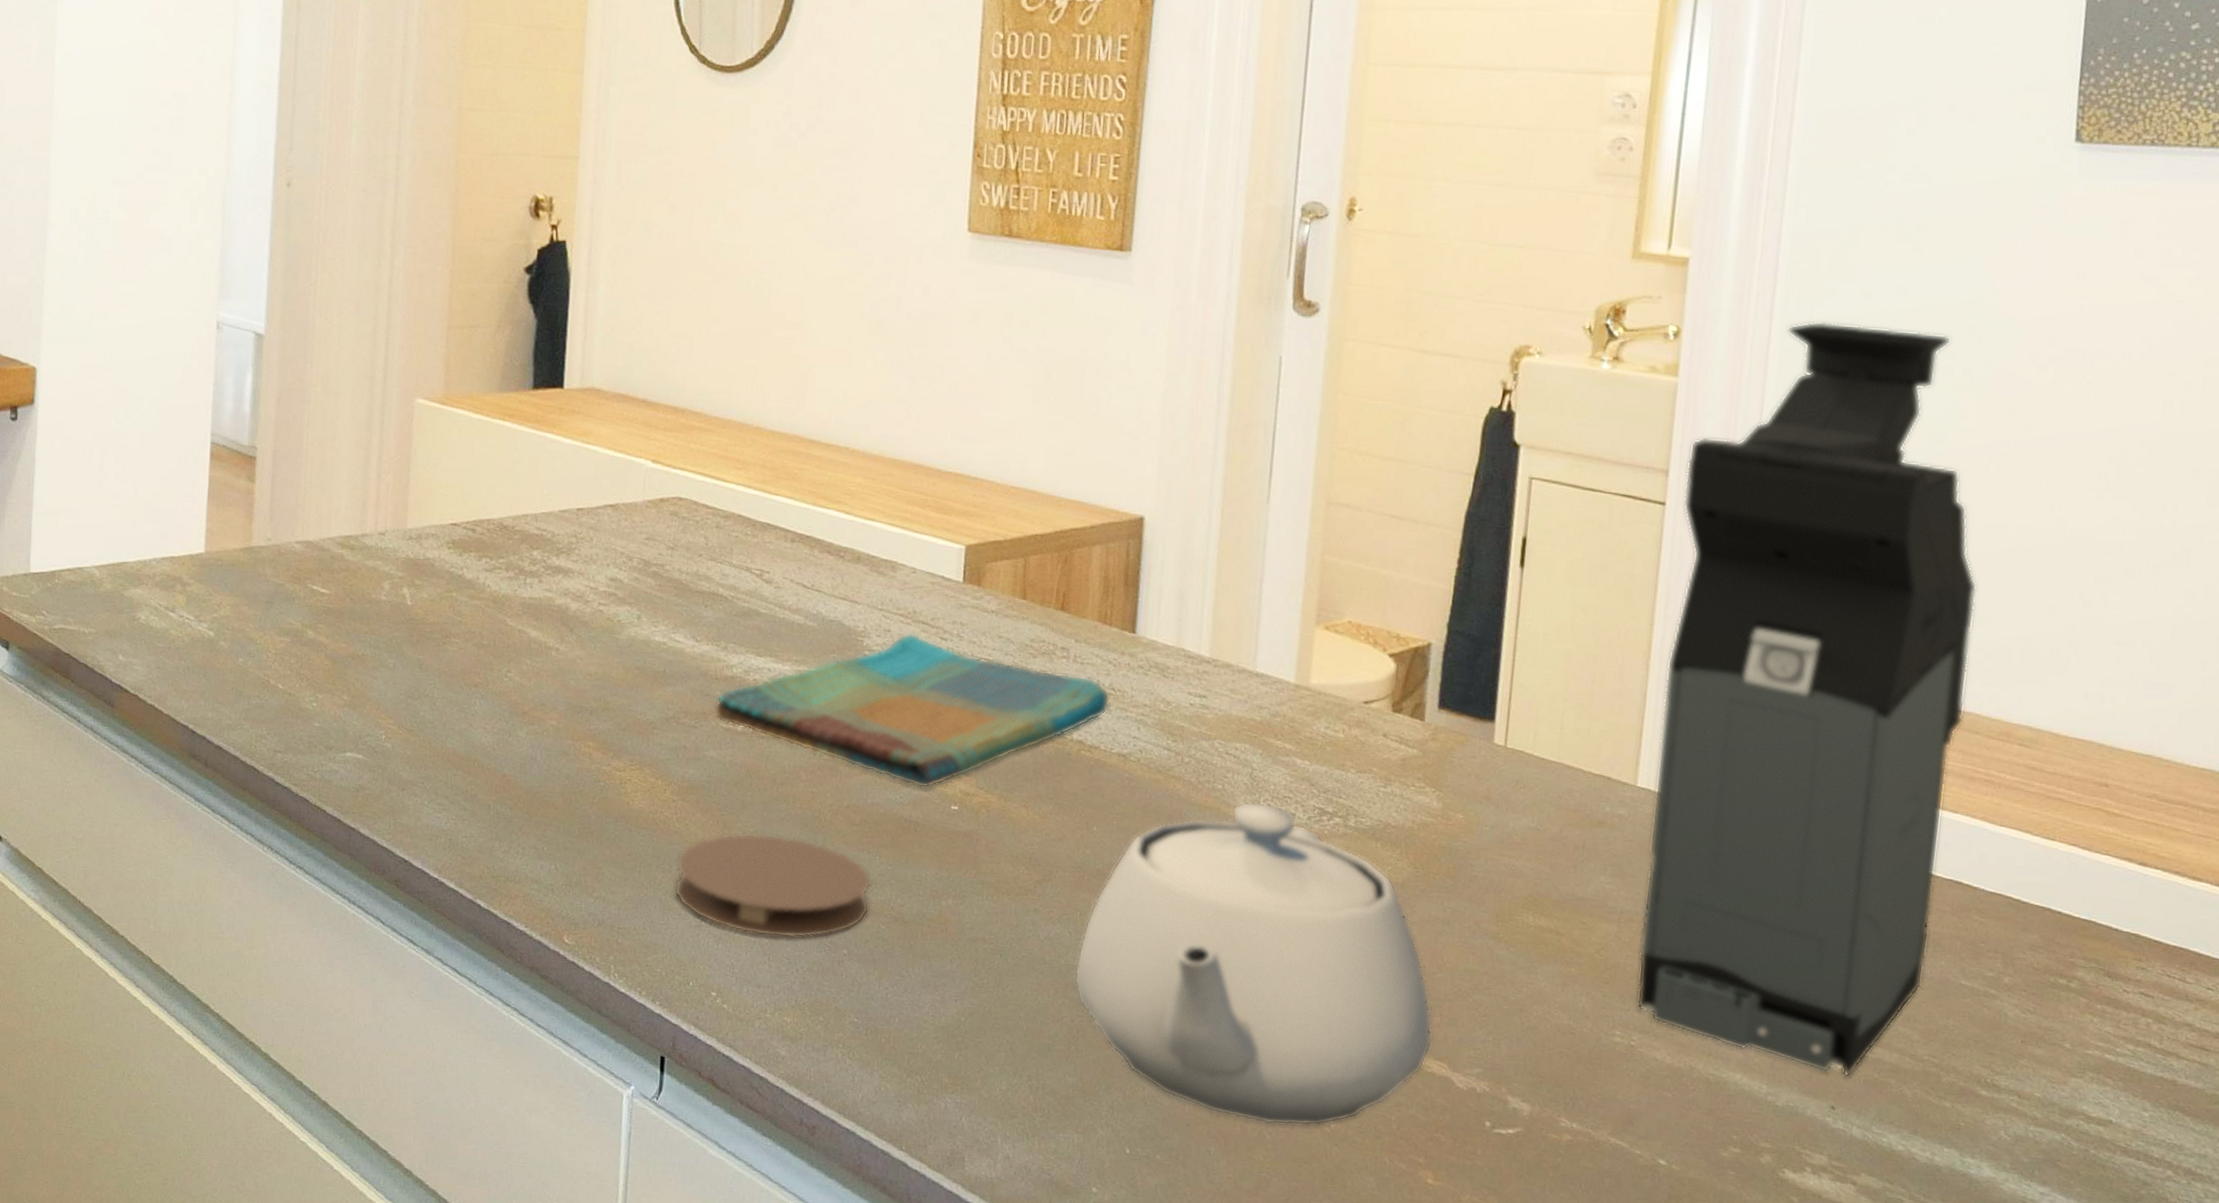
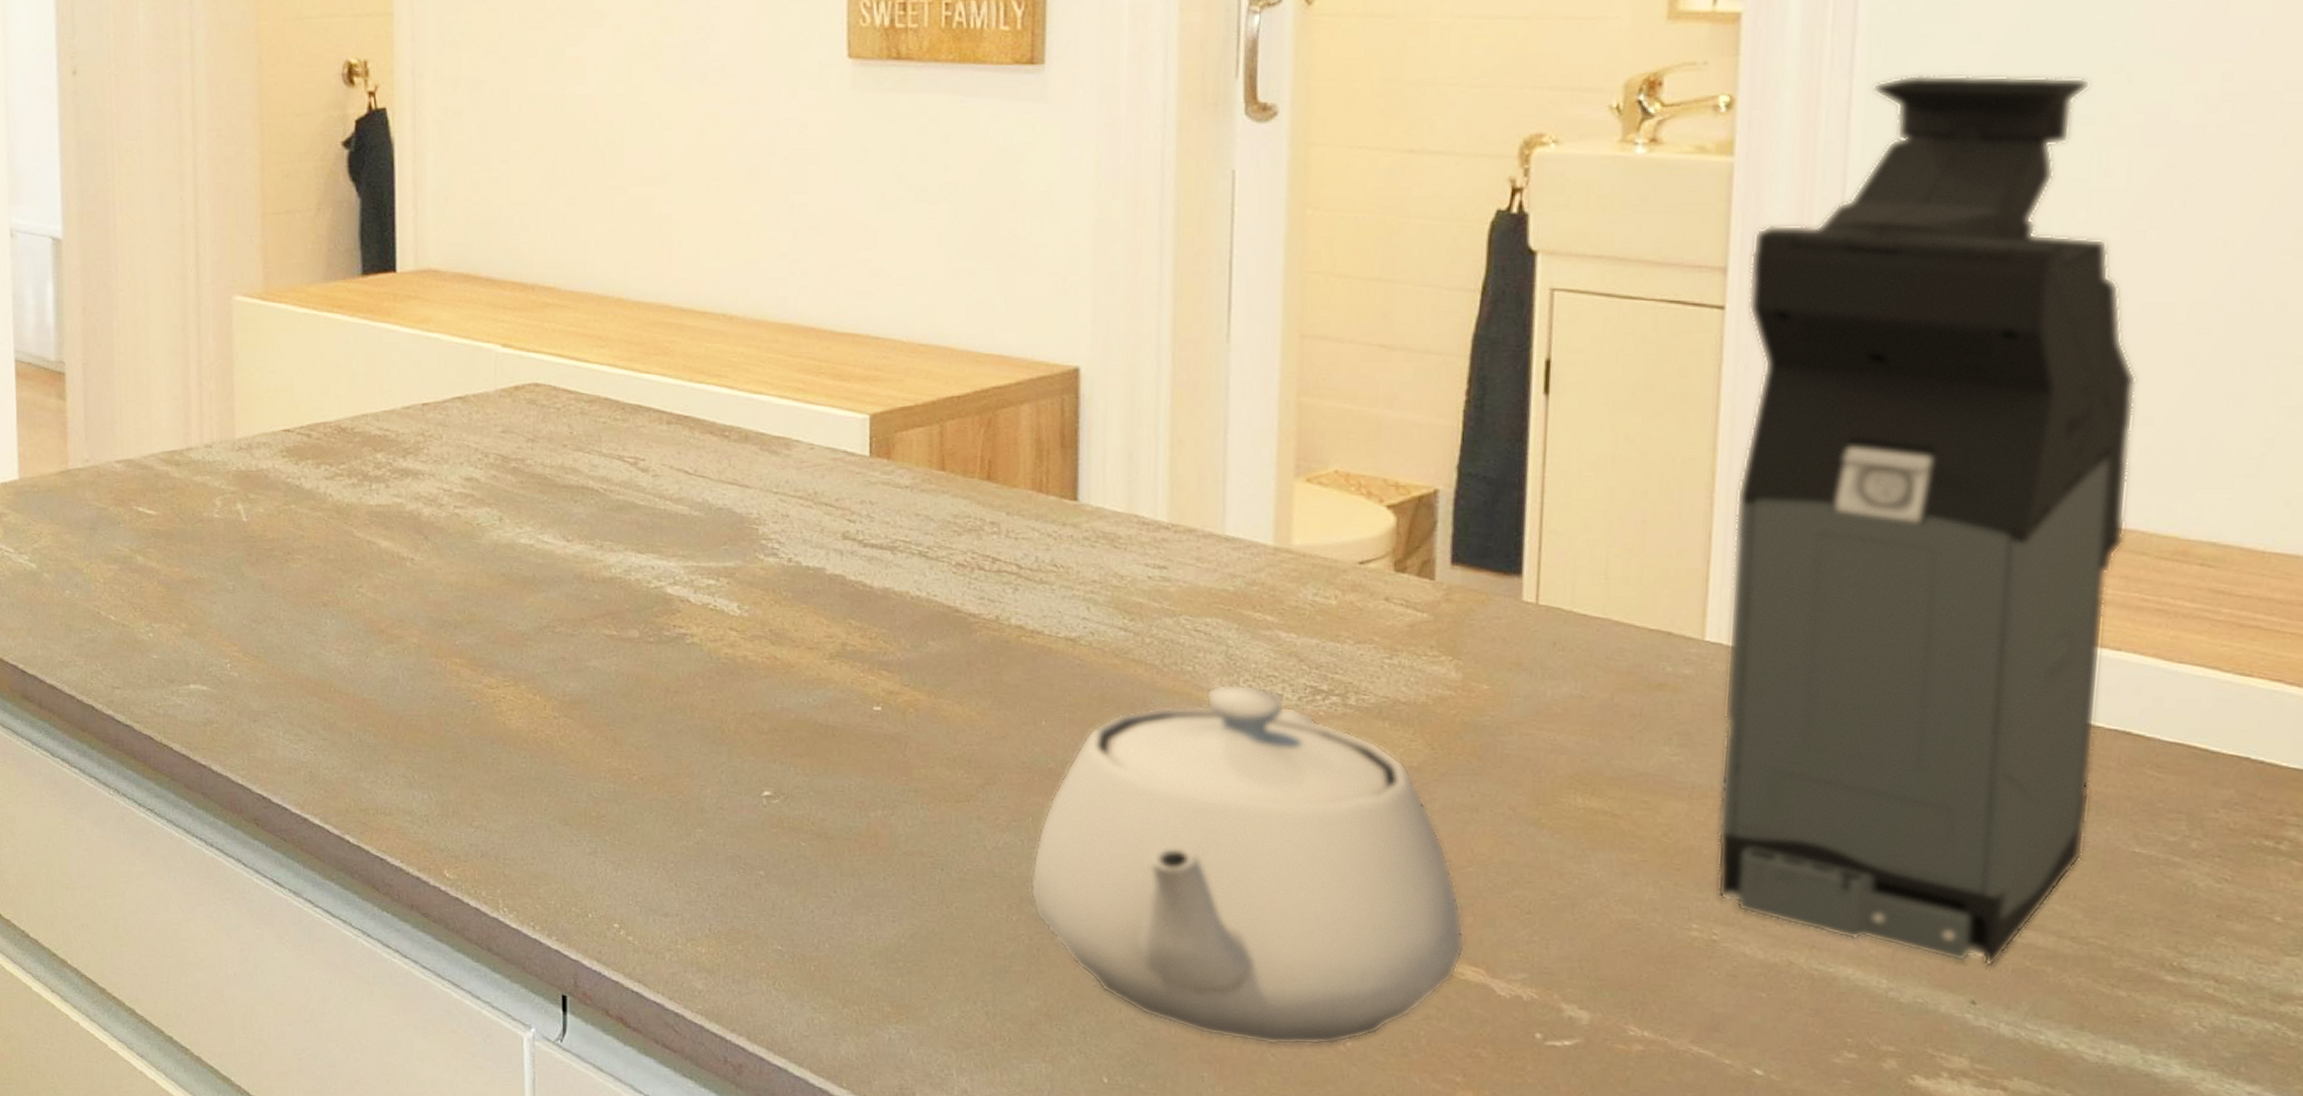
coaster: present [675,833,871,939] -> none [564,748,787,861]
dish towel: present [715,632,1110,789] -> none [594,516,1052,689]

